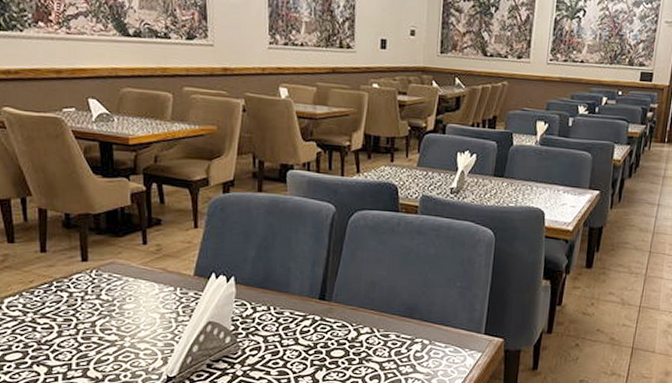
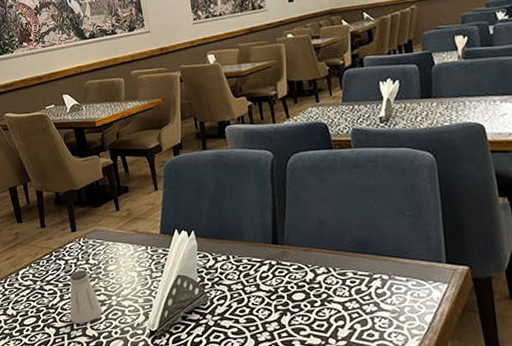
saltshaker: none [67,304,111,364] -> present [69,269,103,324]

